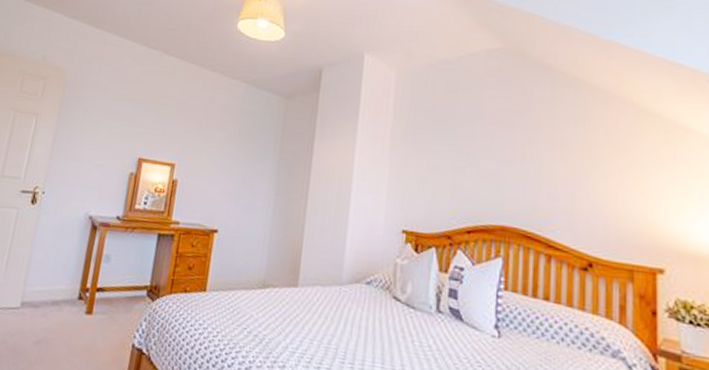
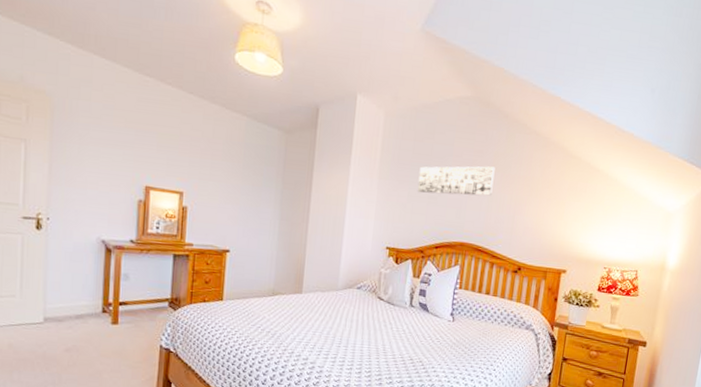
wall art: none [439,128,540,166] -> present [417,166,495,196]

